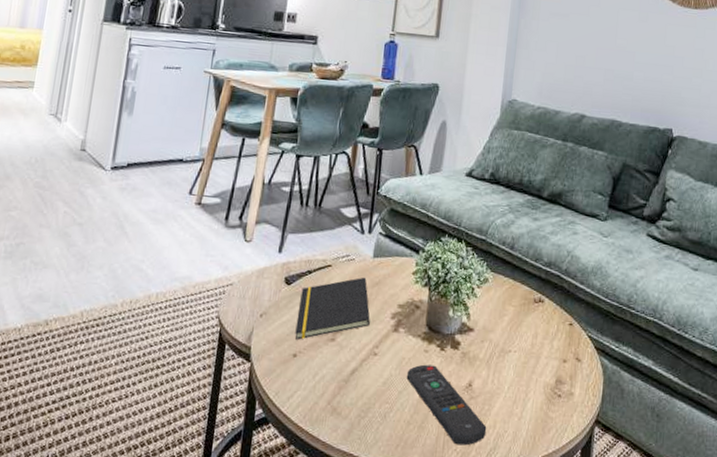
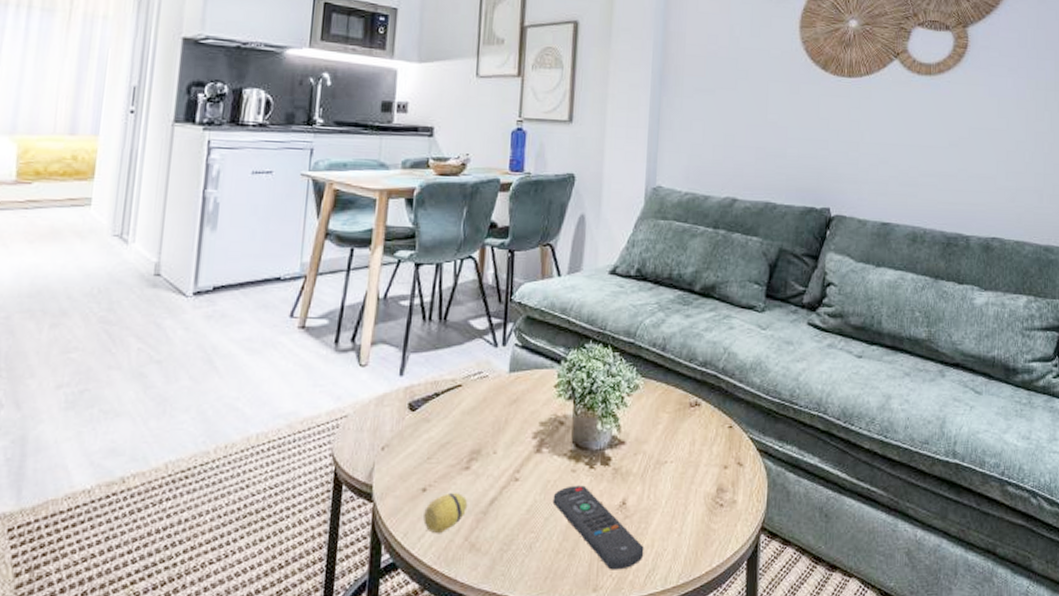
decorative egg: none [293,360,332,396] -> present [423,493,468,534]
notepad: present [295,277,370,340] -> none [423,395,509,472]

